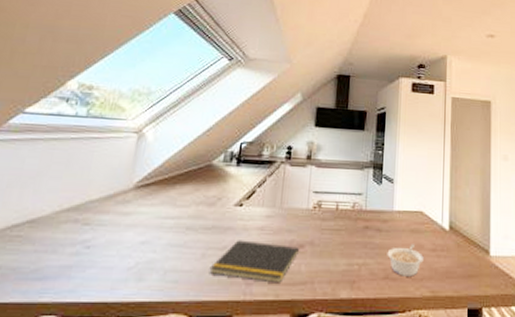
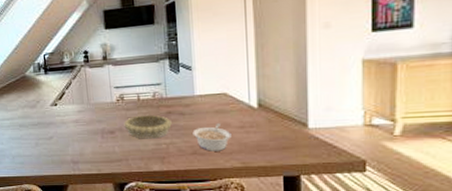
notepad: present [209,240,300,283] -> none [43,131,112,161]
decorative bowl: none [316,227,368,258] -> present [124,115,172,139]

